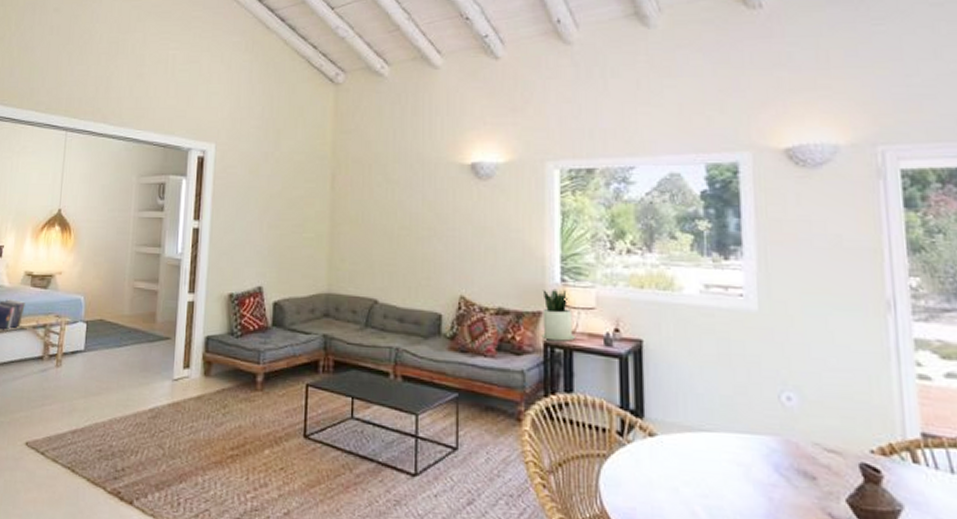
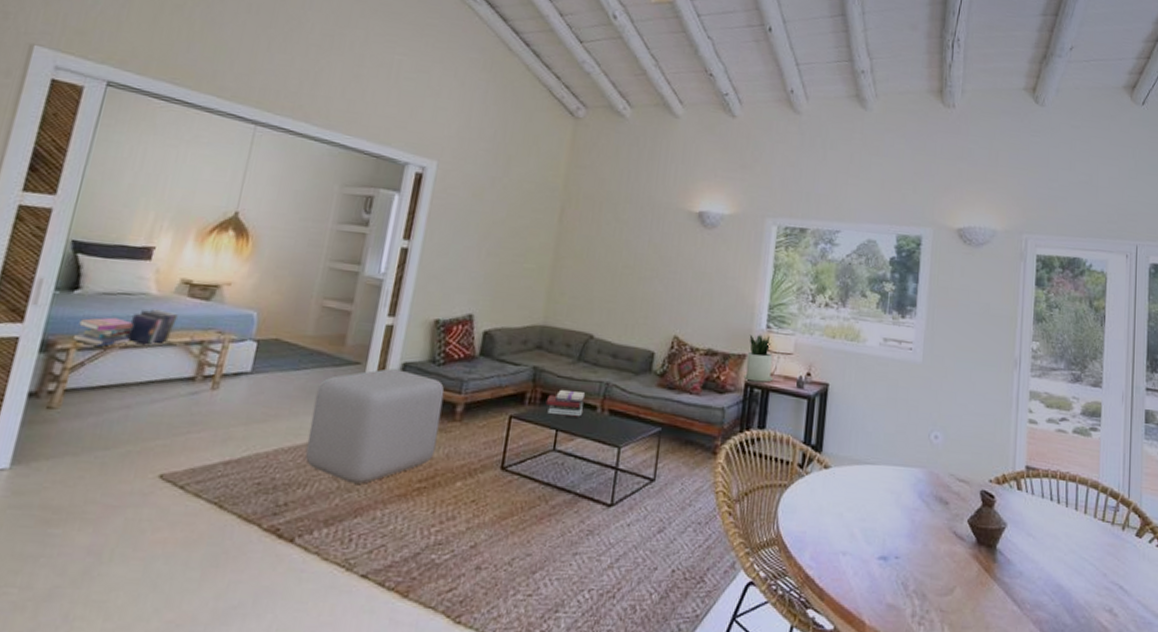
pouf: none [134,342,245,451] -> present [305,368,445,484]
books: none [339,356,377,384] -> present [545,389,585,417]

